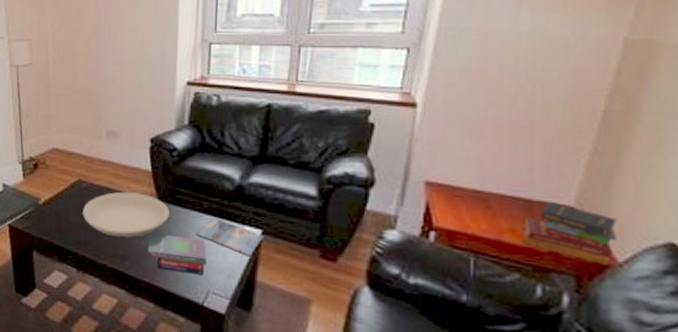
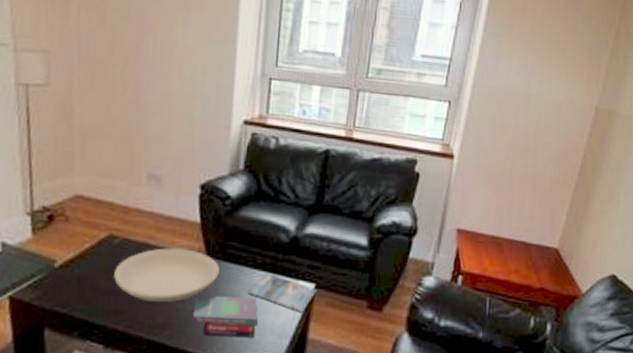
books: present [523,201,616,266] -> none [524,244,583,297]

